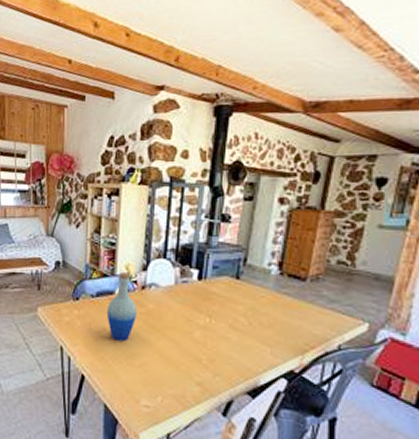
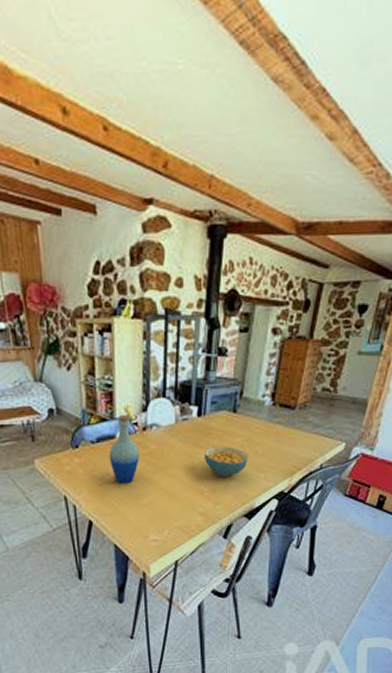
cereal bowl: none [204,312,253,347] -> present [205,445,249,477]

